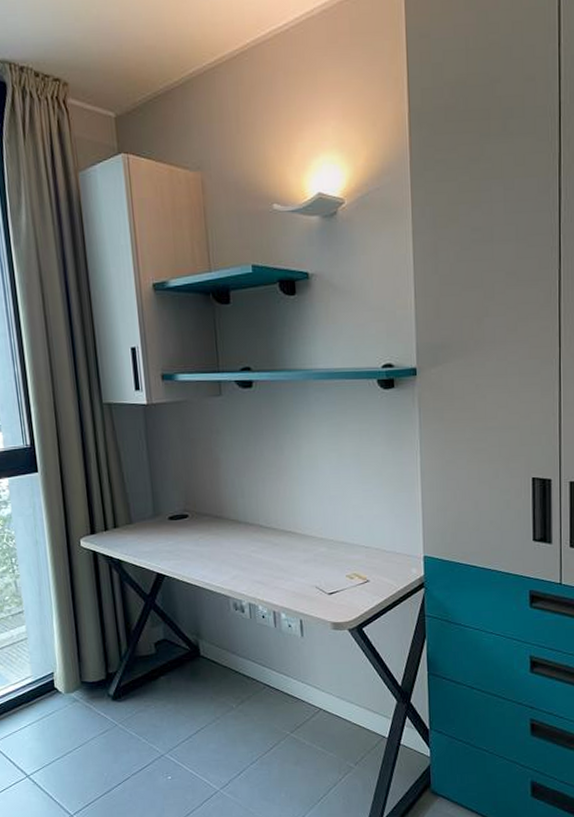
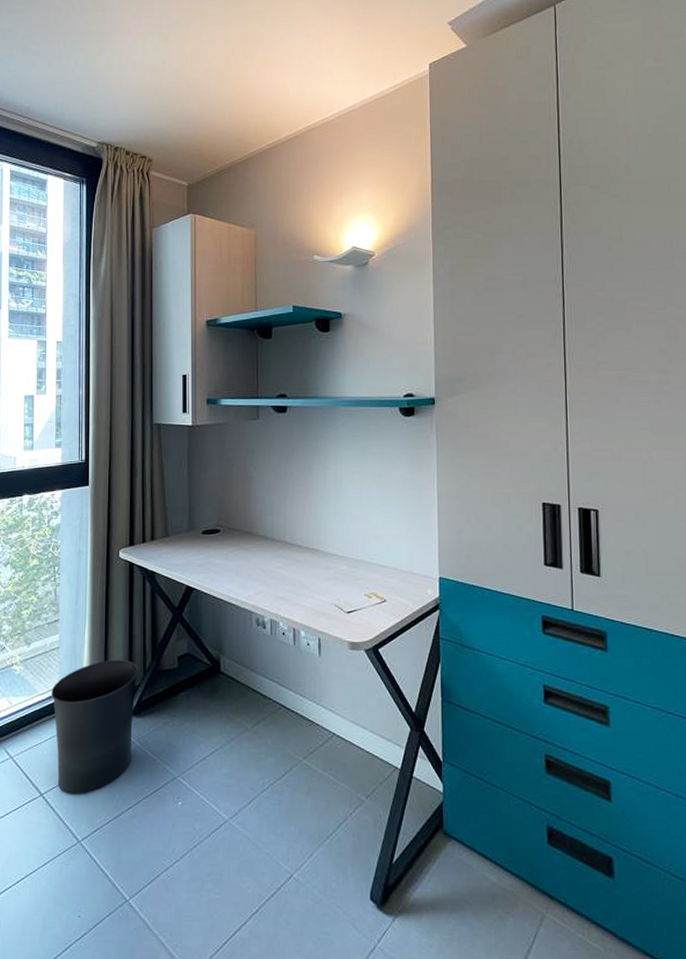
waste bin: none [24,647,116,774] -> present [51,659,139,794]

